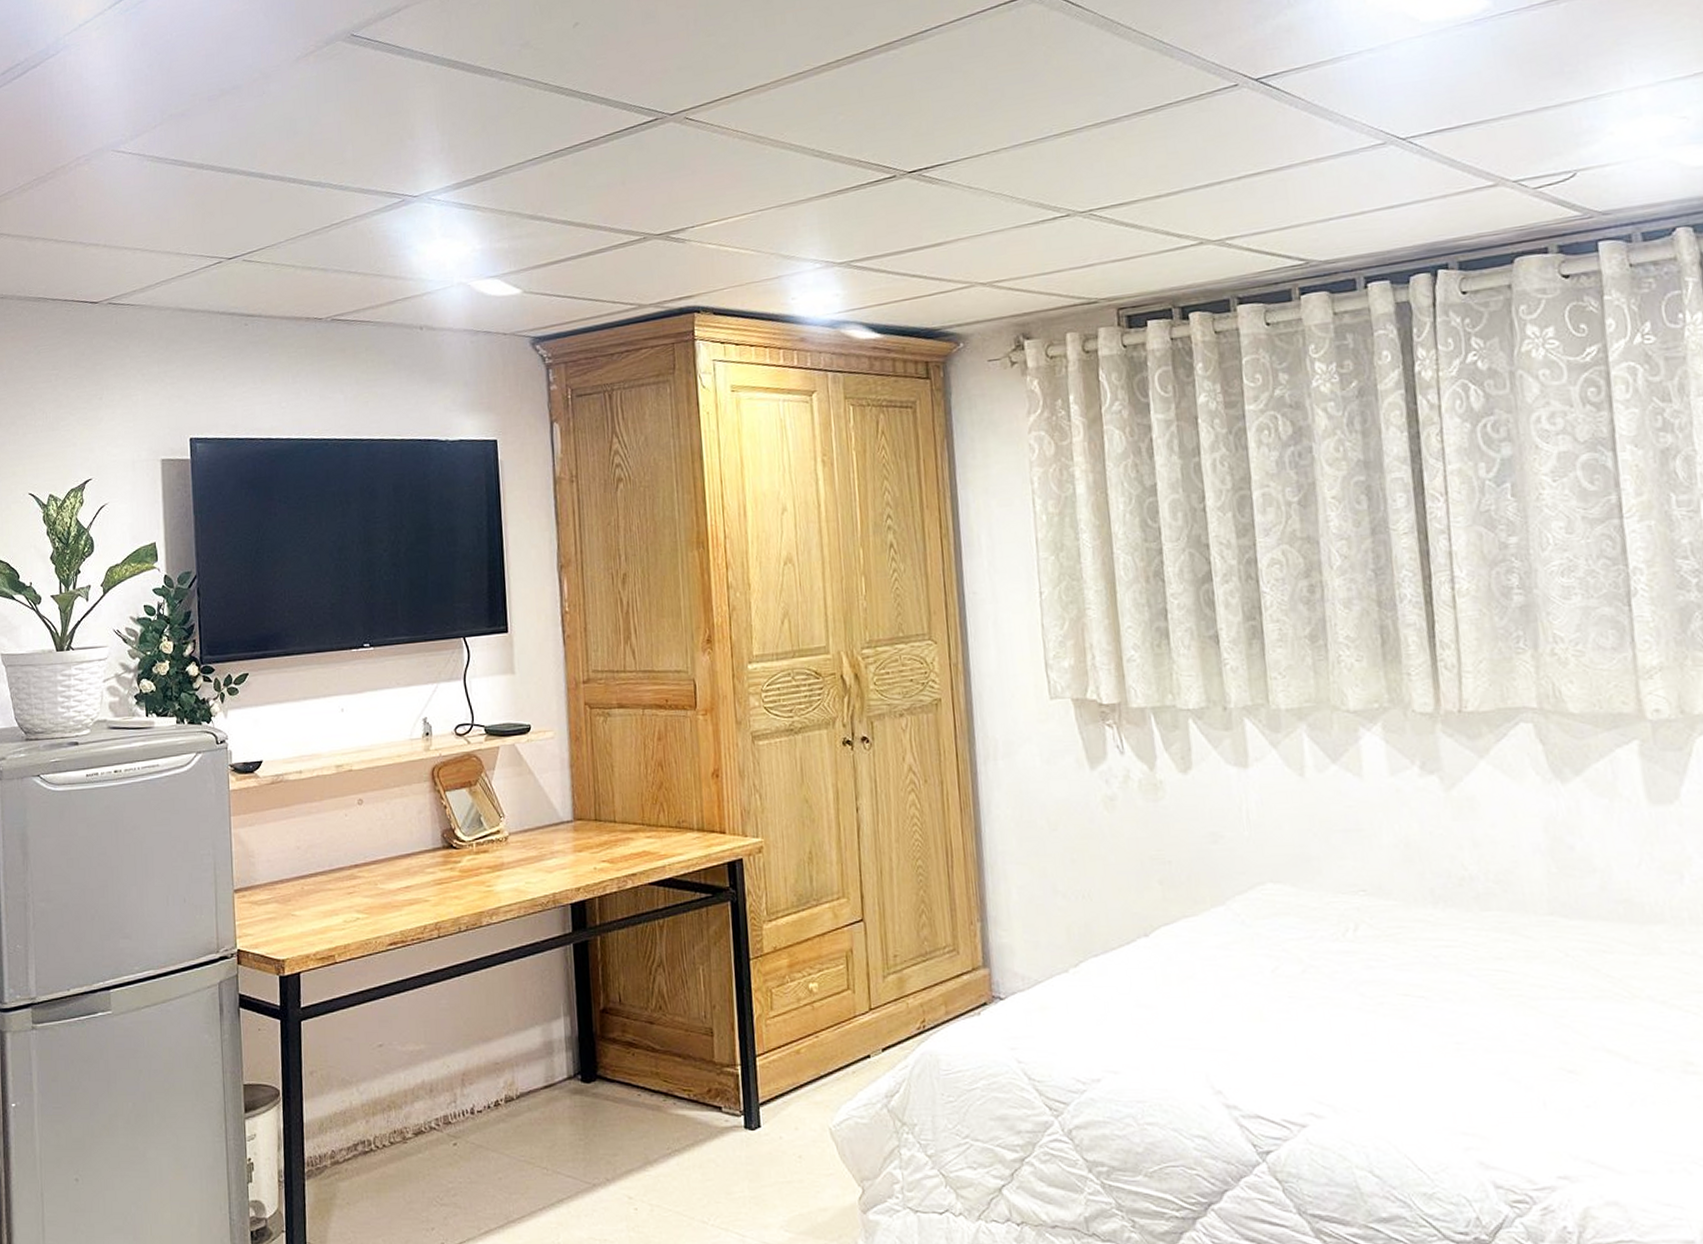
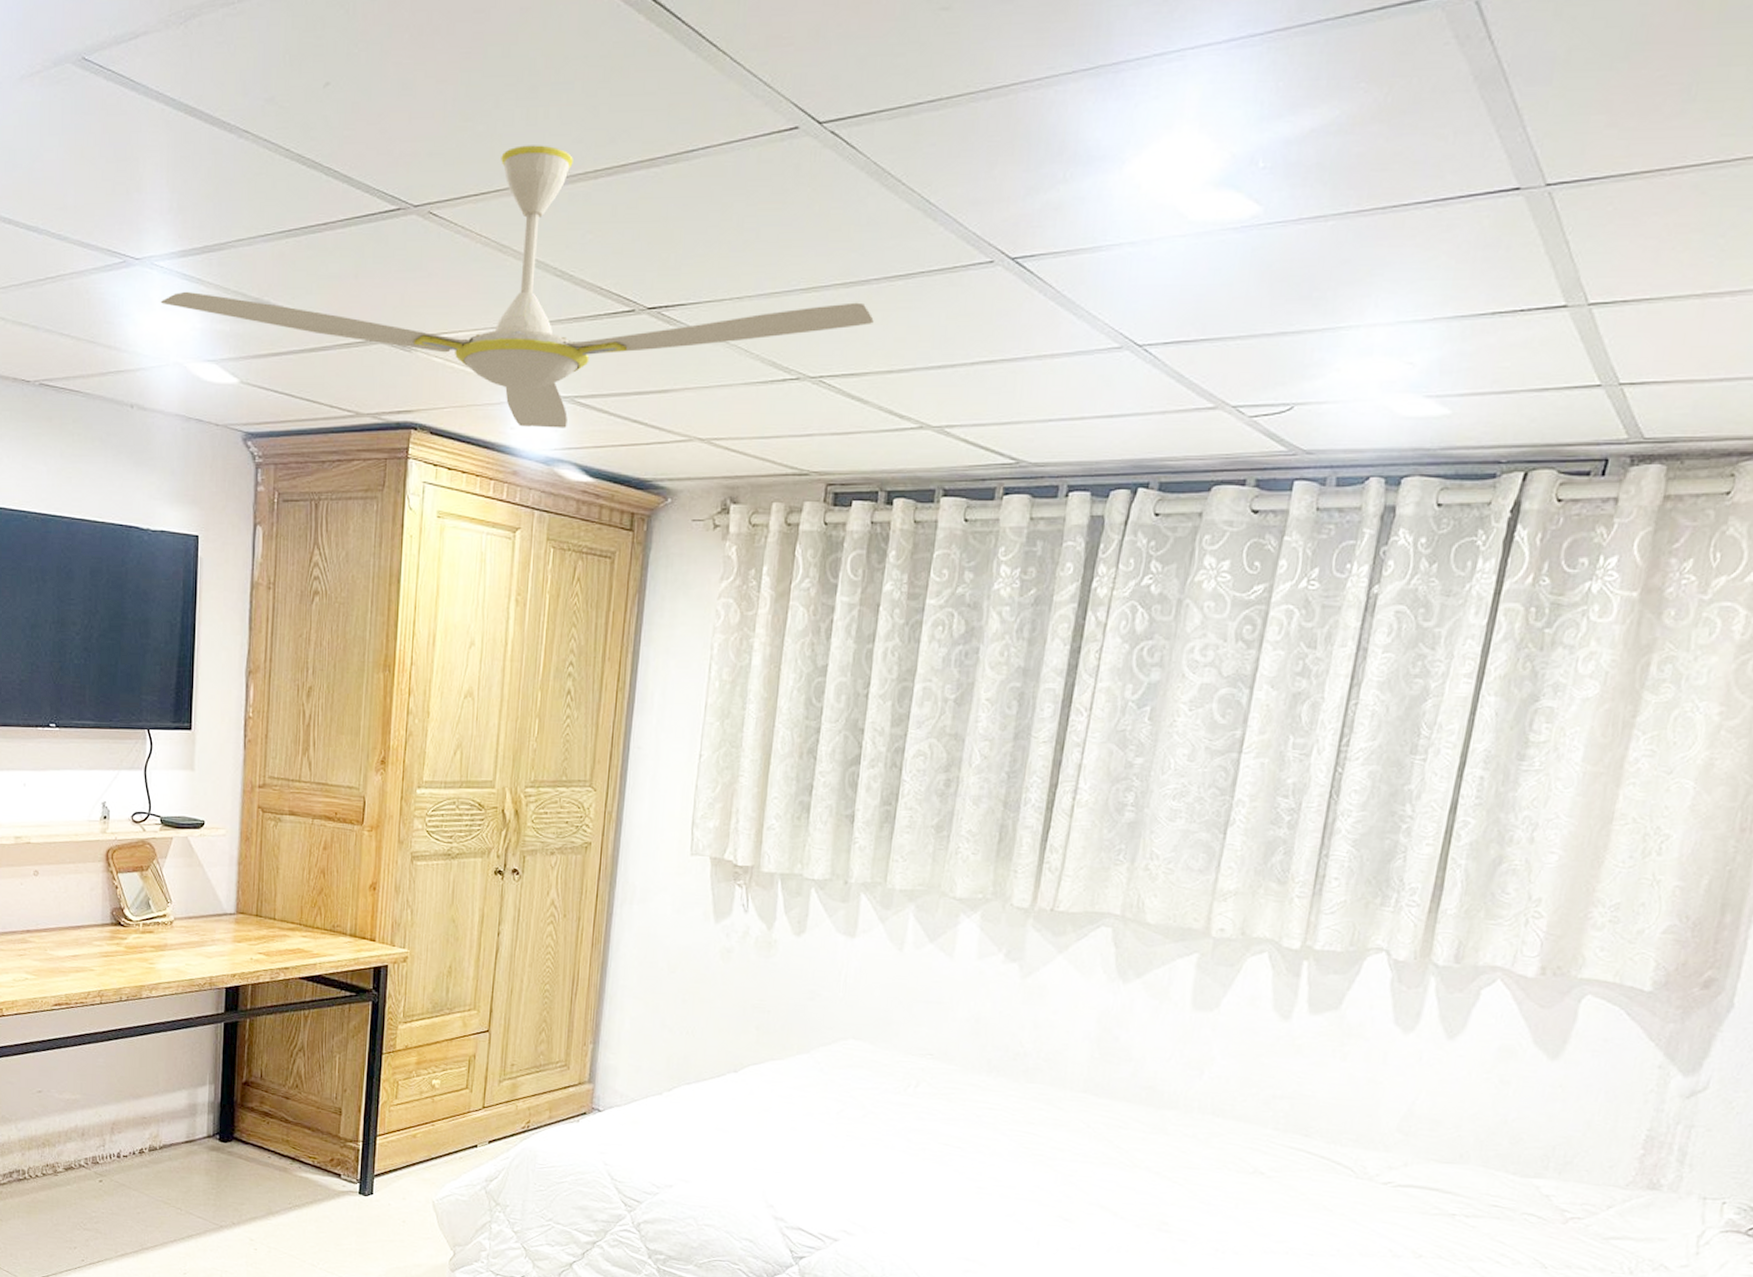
ceiling fan: none [440,46,1132,296] -> present [160,145,874,428]

